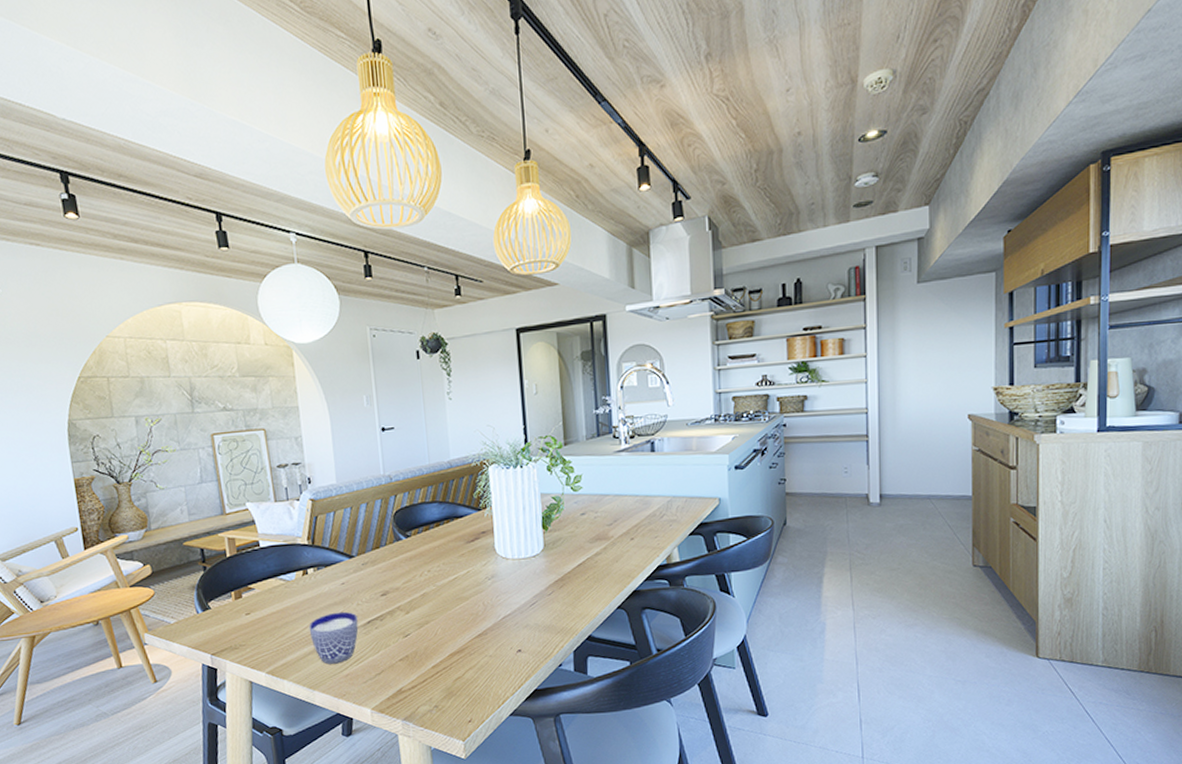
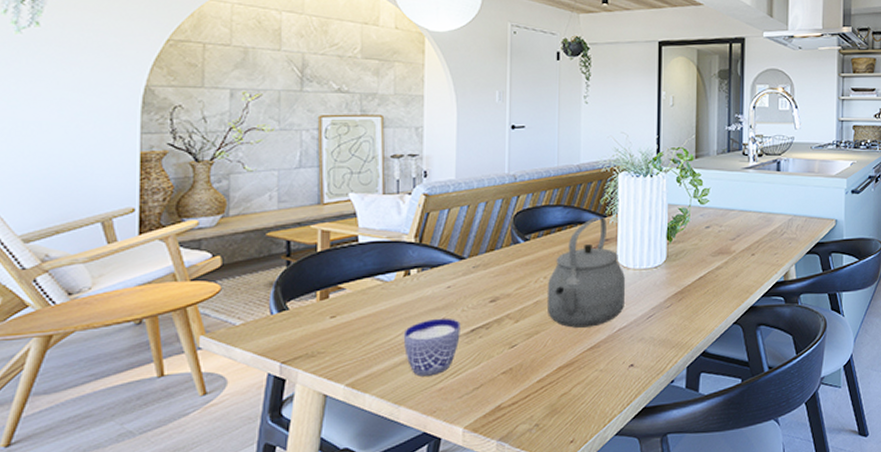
tea kettle: none [432,510,507,617] -> present [548,217,626,328]

